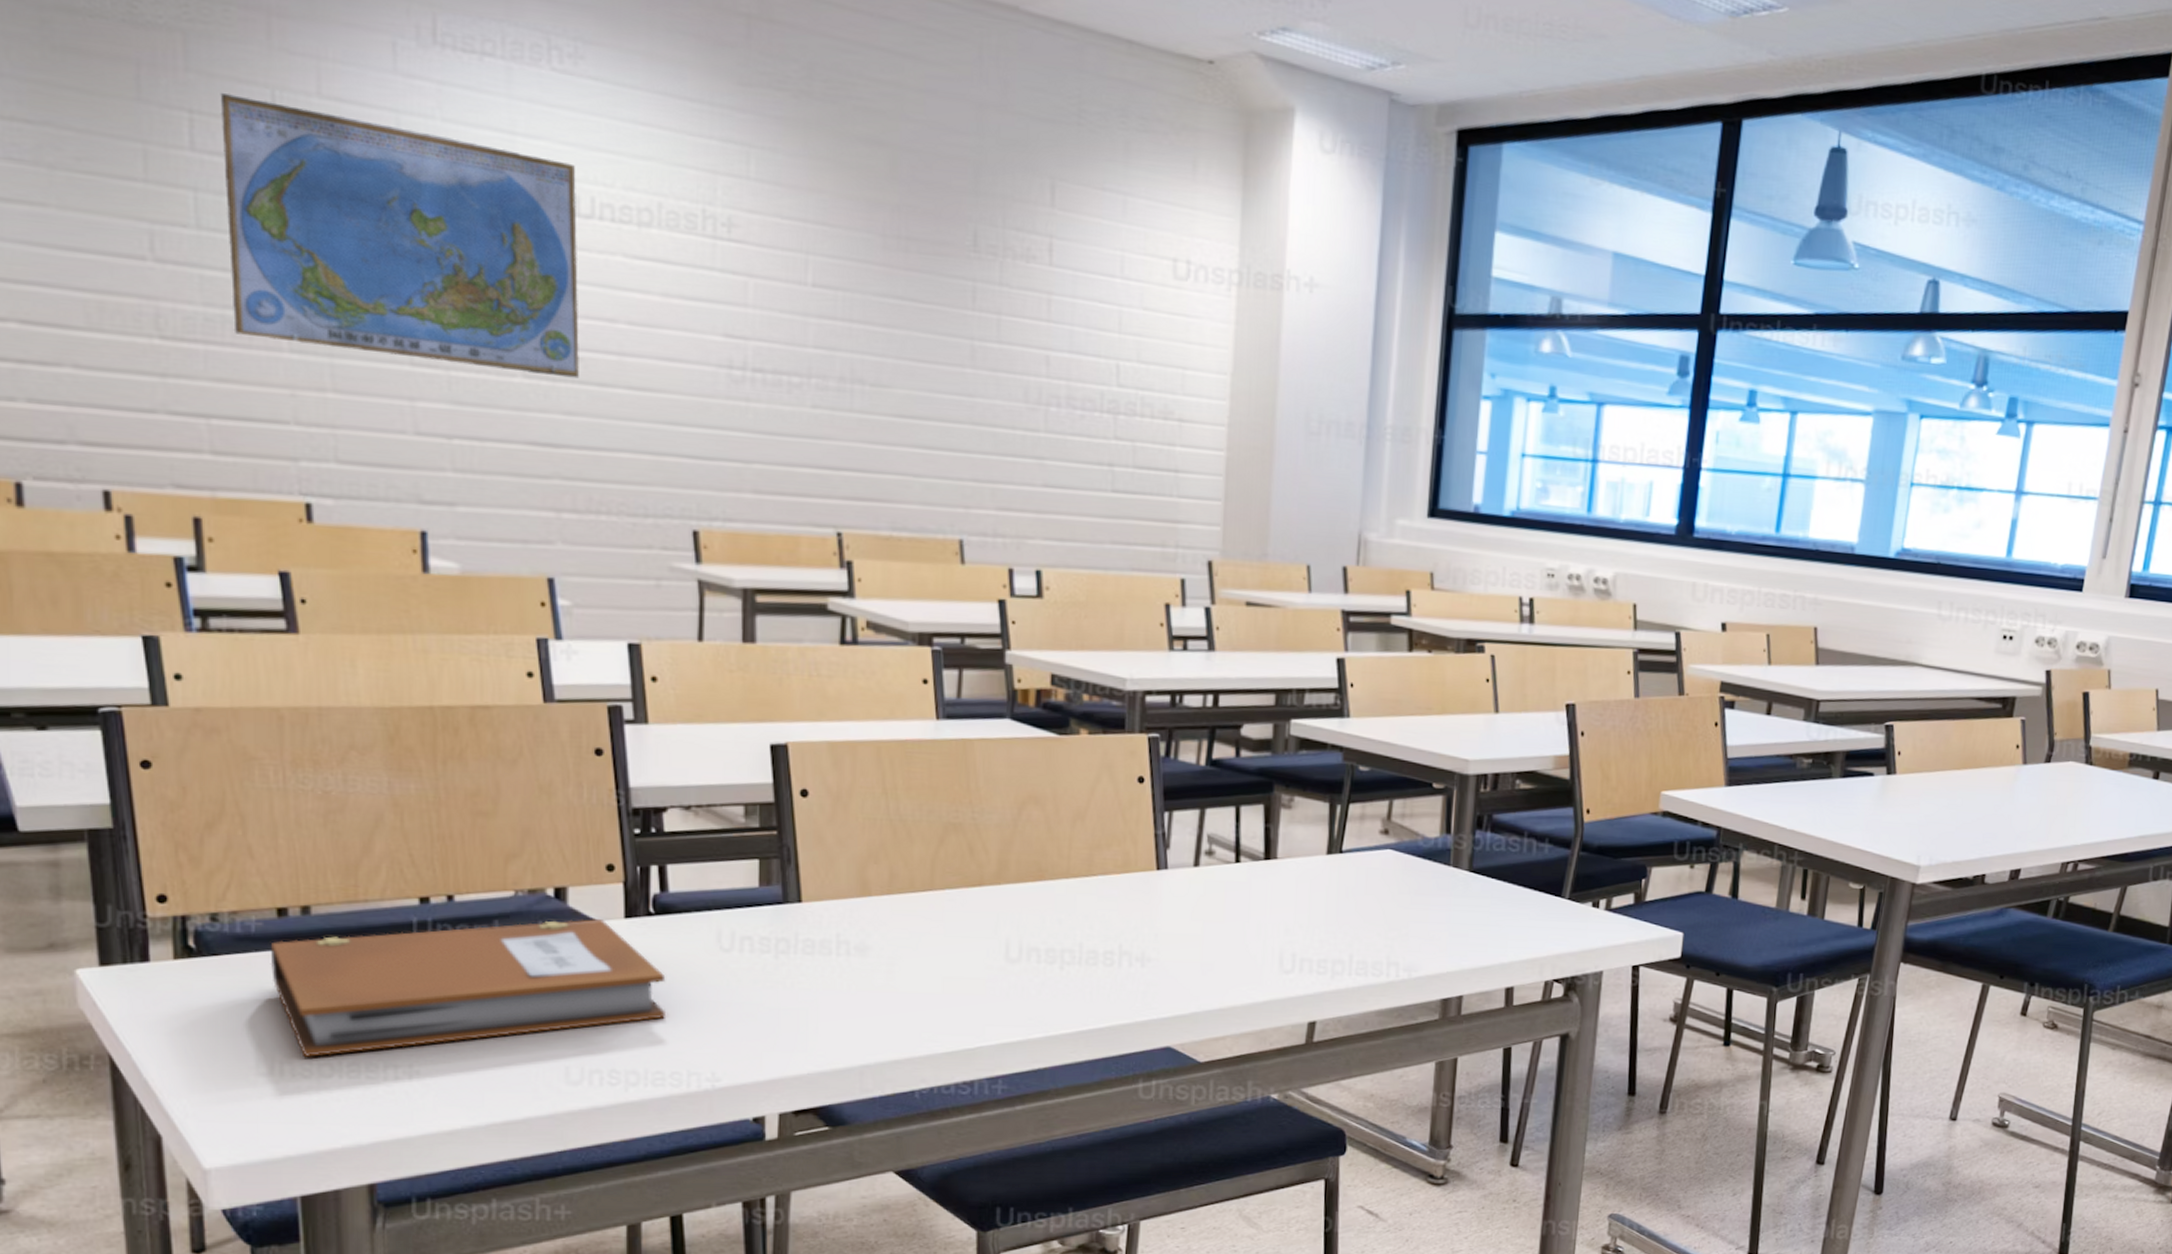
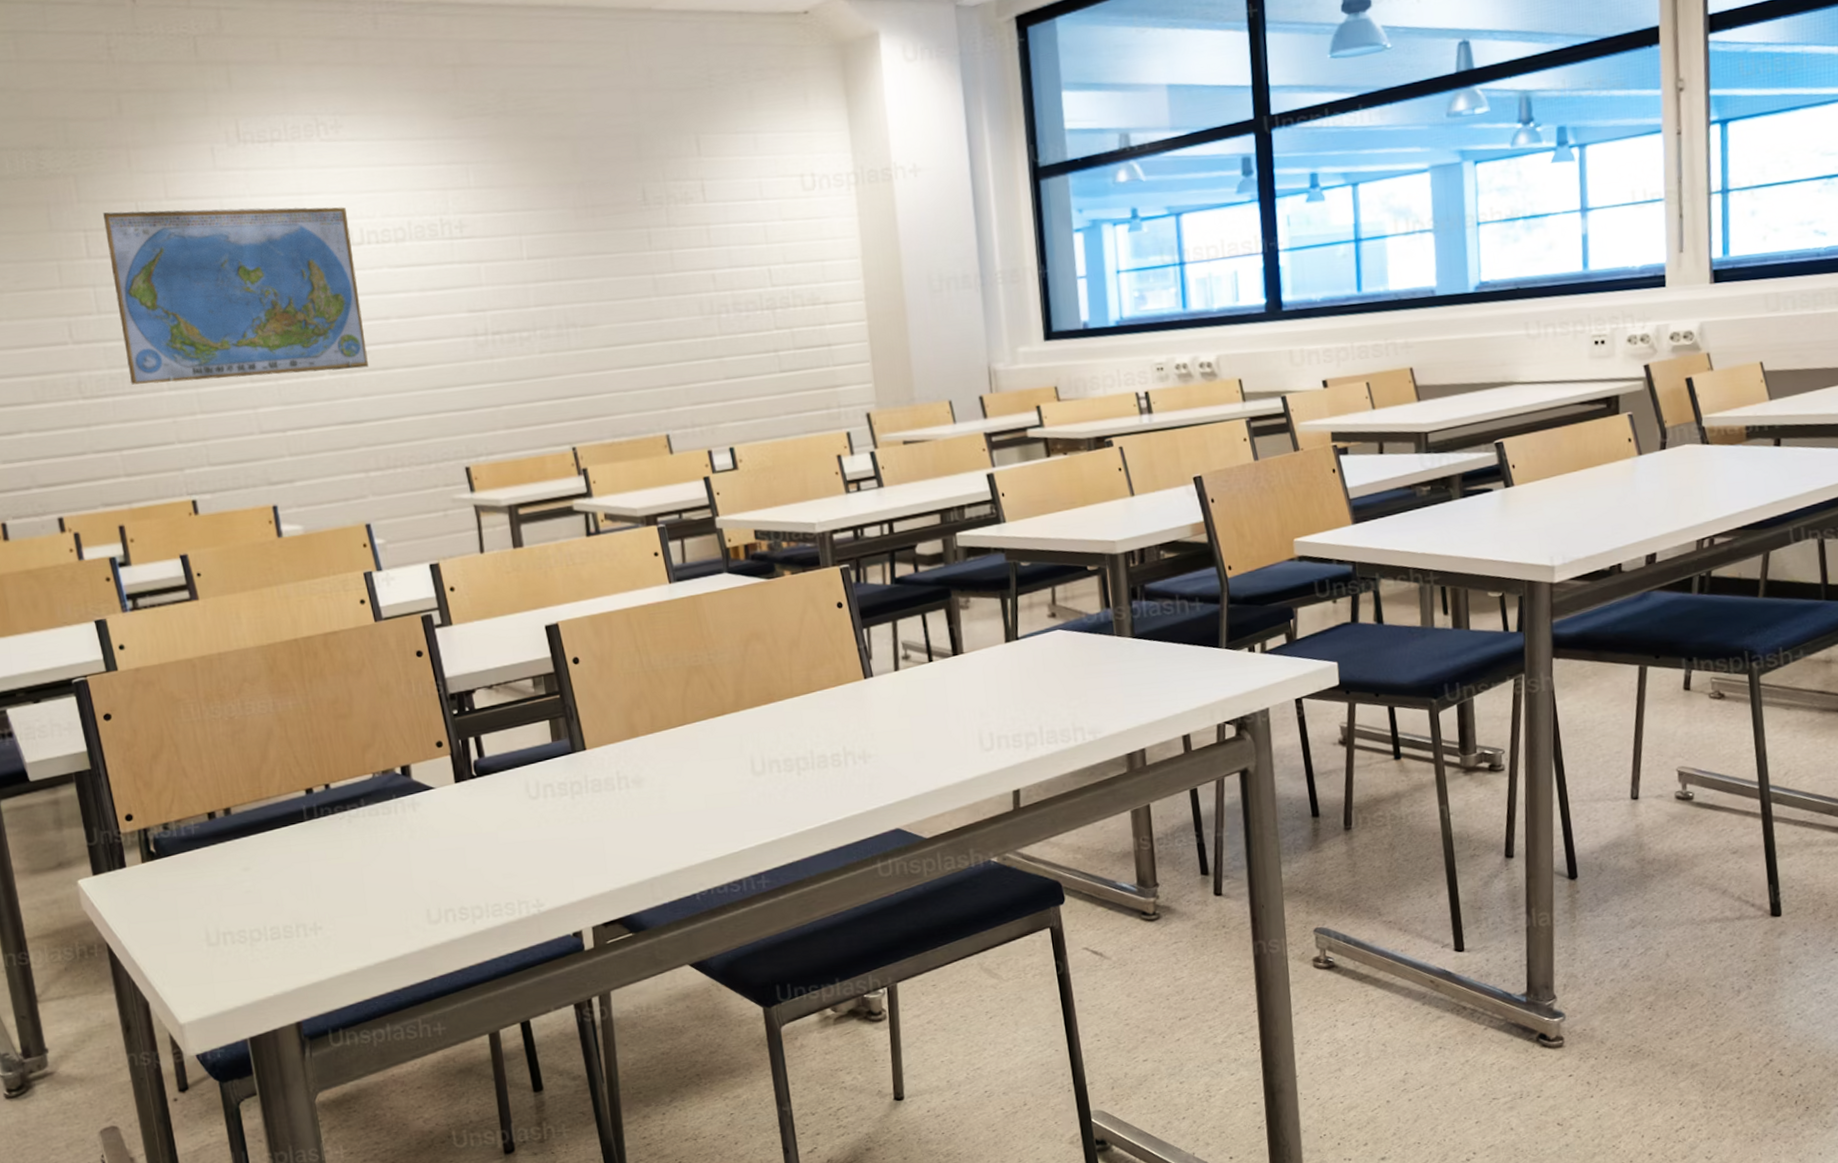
notebook: present [270,919,666,1057] -> none [206,786,496,927]

